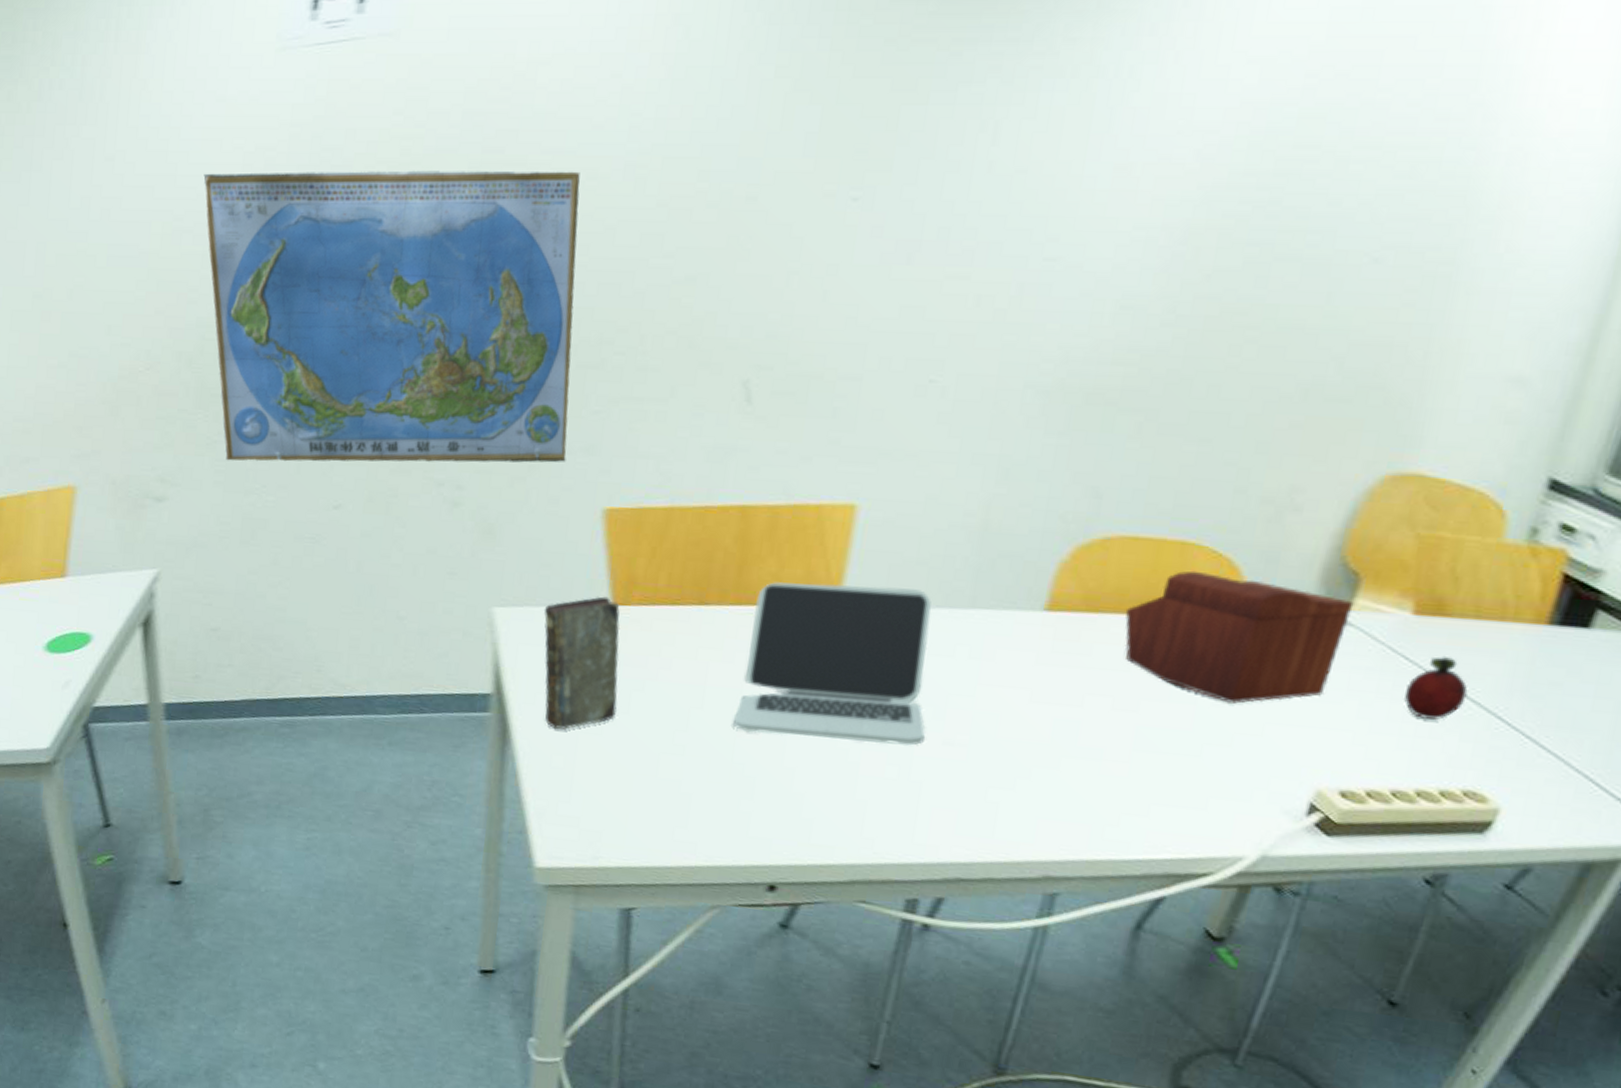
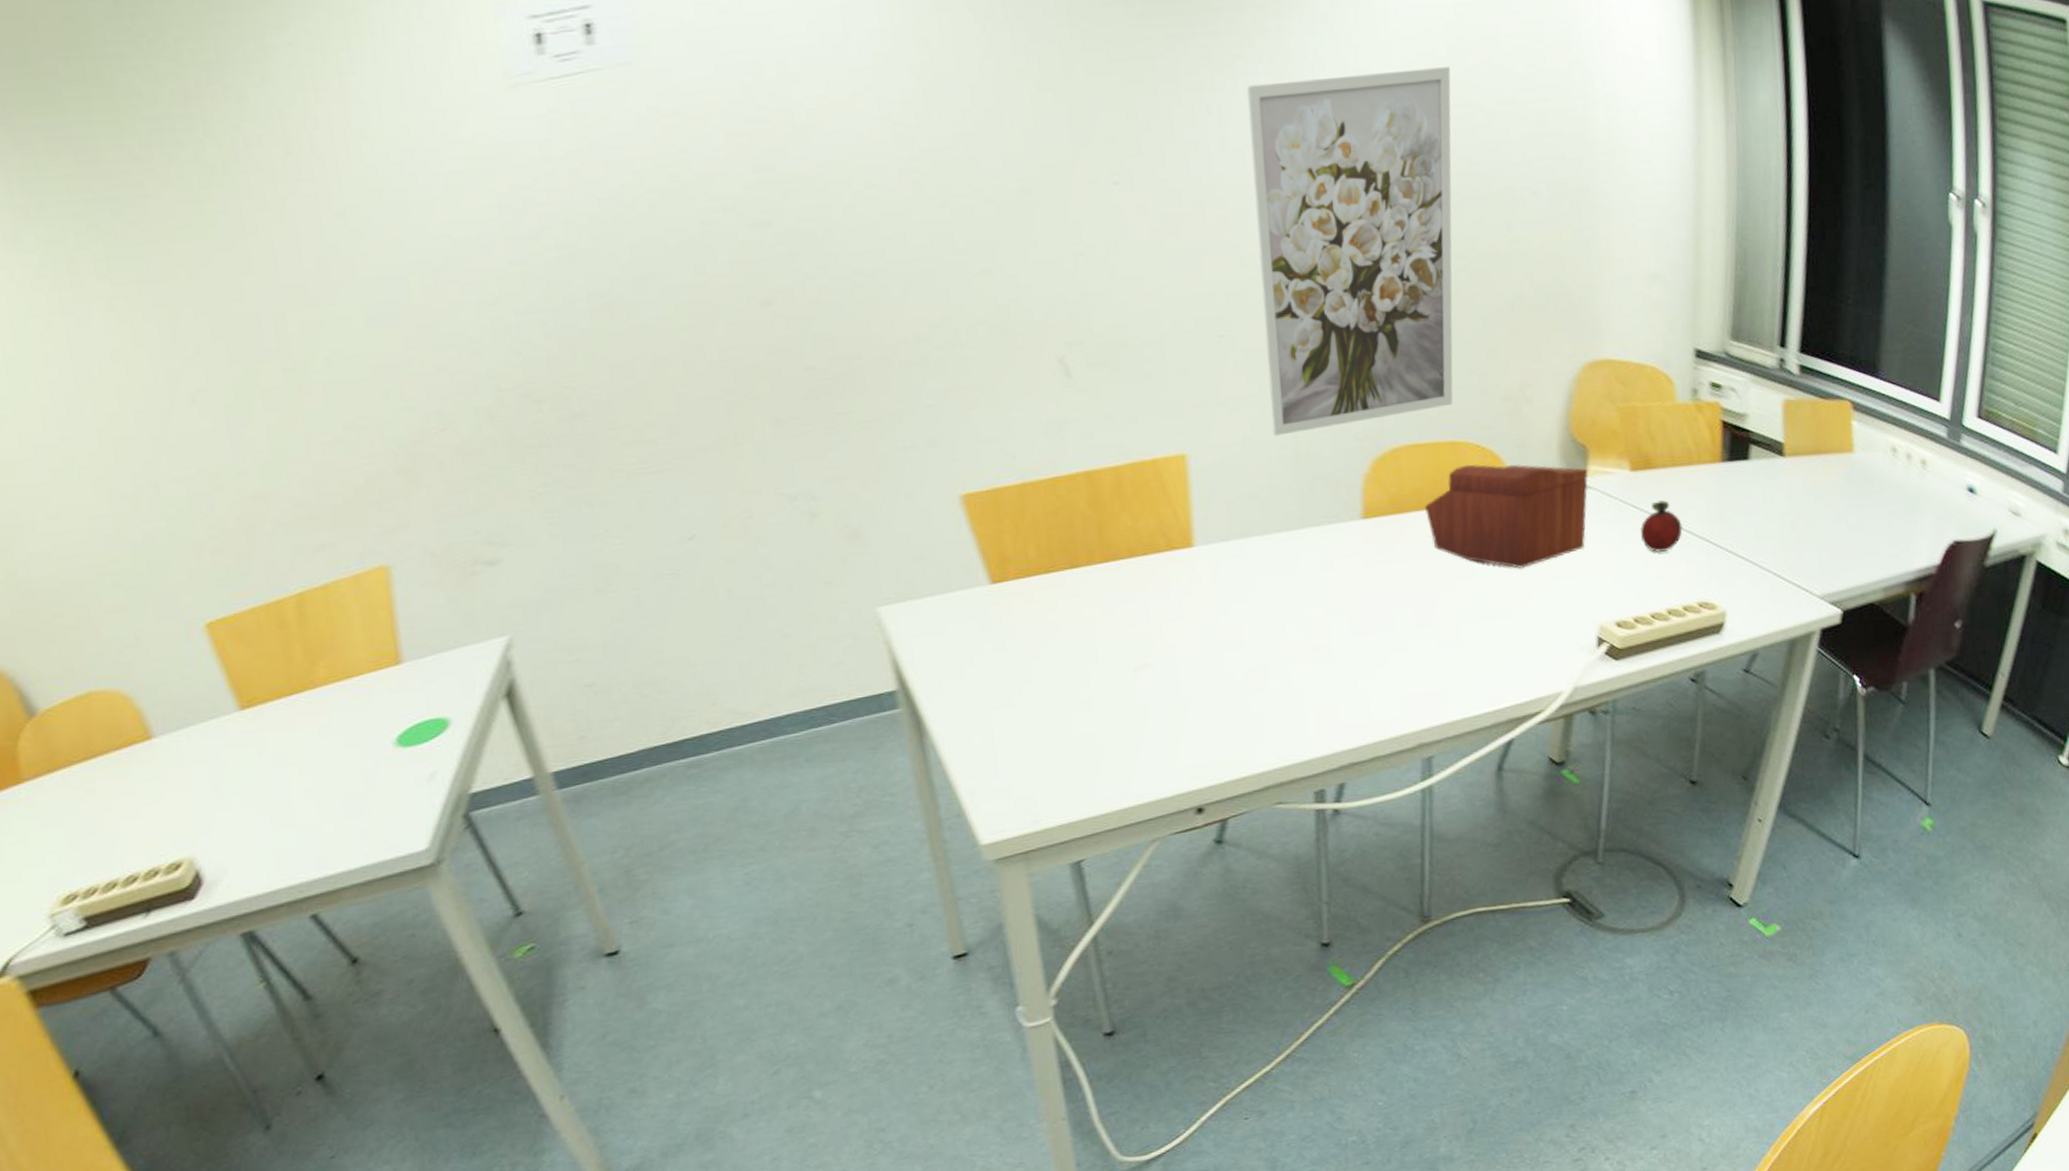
world map: present [203,170,580,463] -> none [456,181,913,511]
book: present [543,596,620,730] -> none [927,577,1021,711]
laptop: present [733,582,932,746] -> none [1121,519,1294,676]
wall art: none [963,98,1302,502] -> present [1246,67,1453,436]

